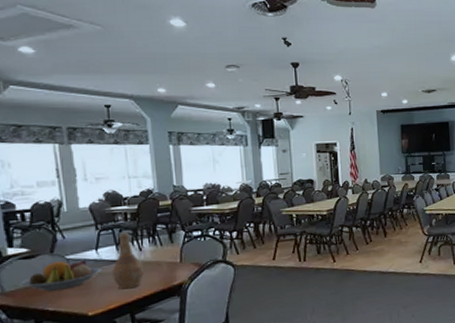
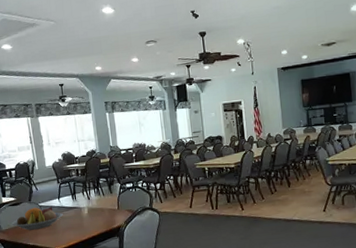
vase: present [111,232,145,290] -> none [69,185,93,230]

